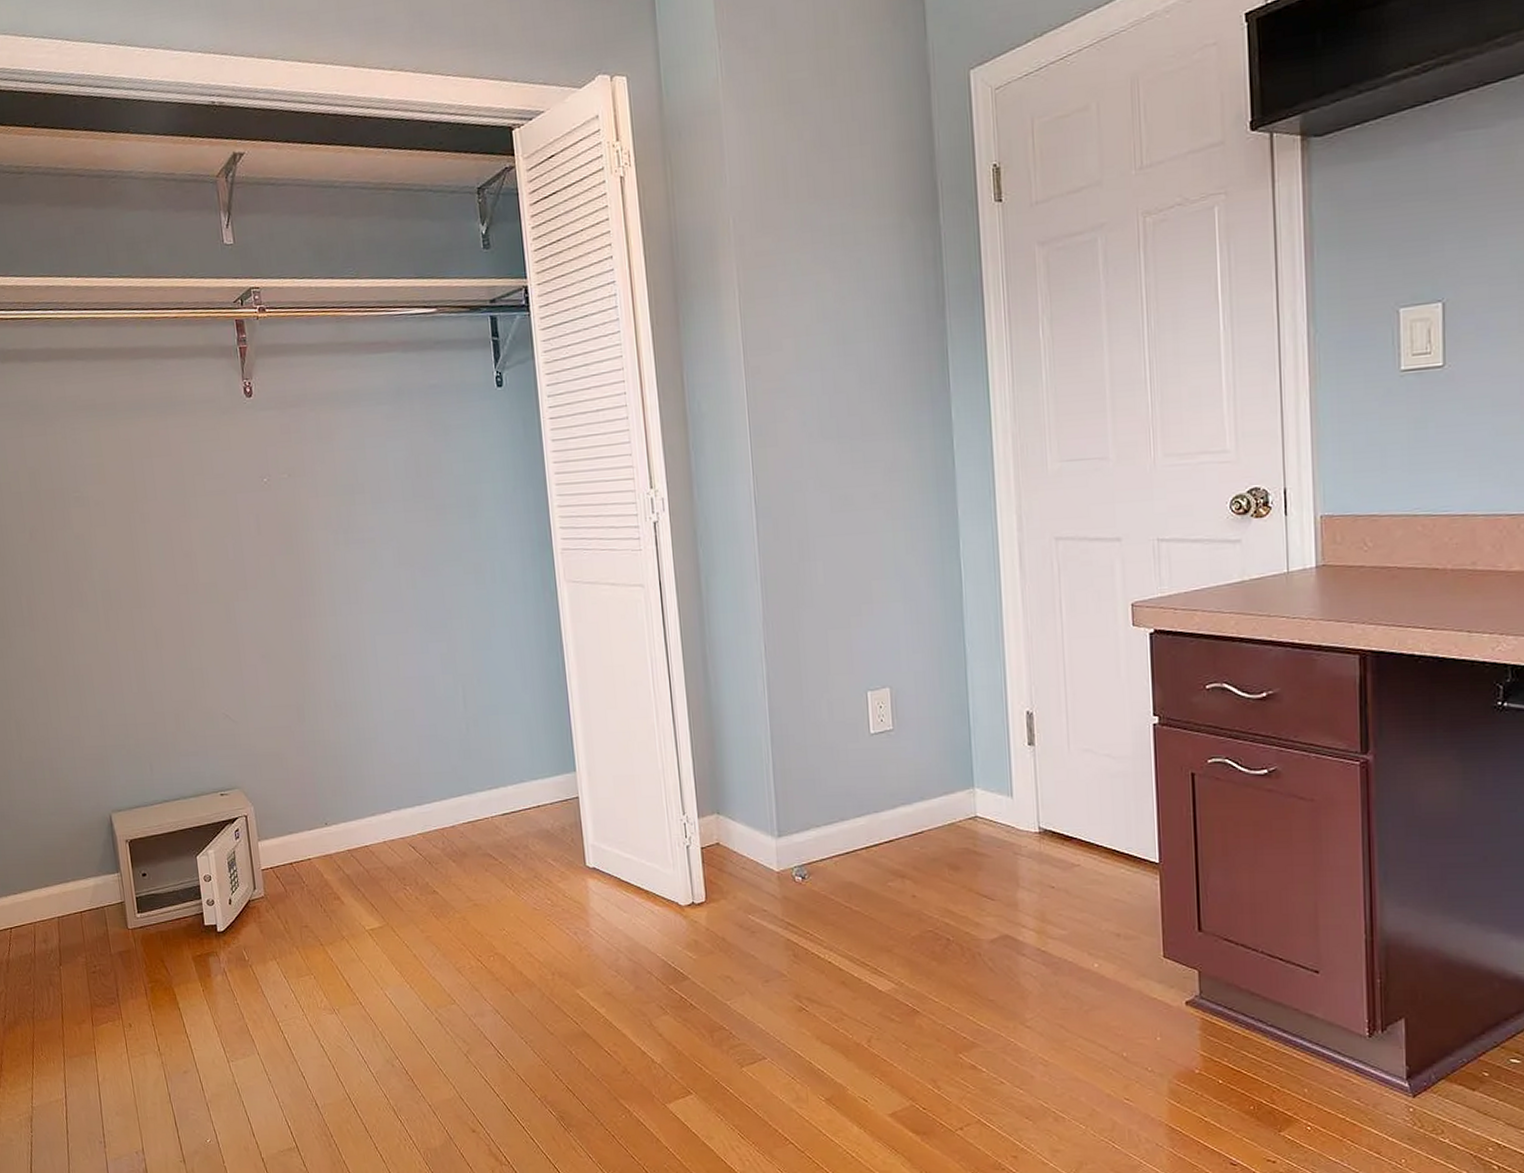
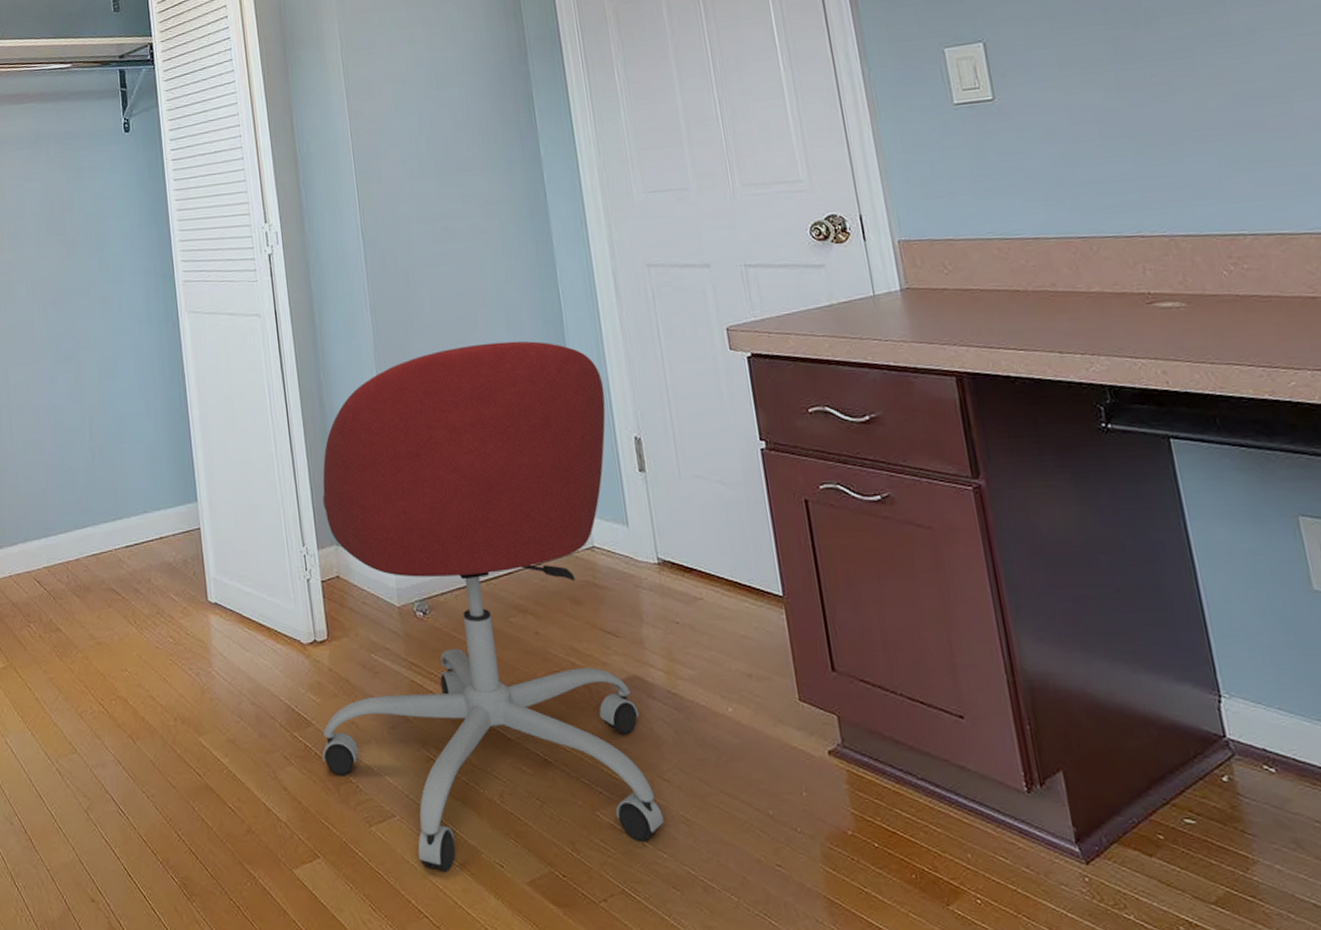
office chair: none [697,614,1023,1105] -> present [322,341,664,871]

